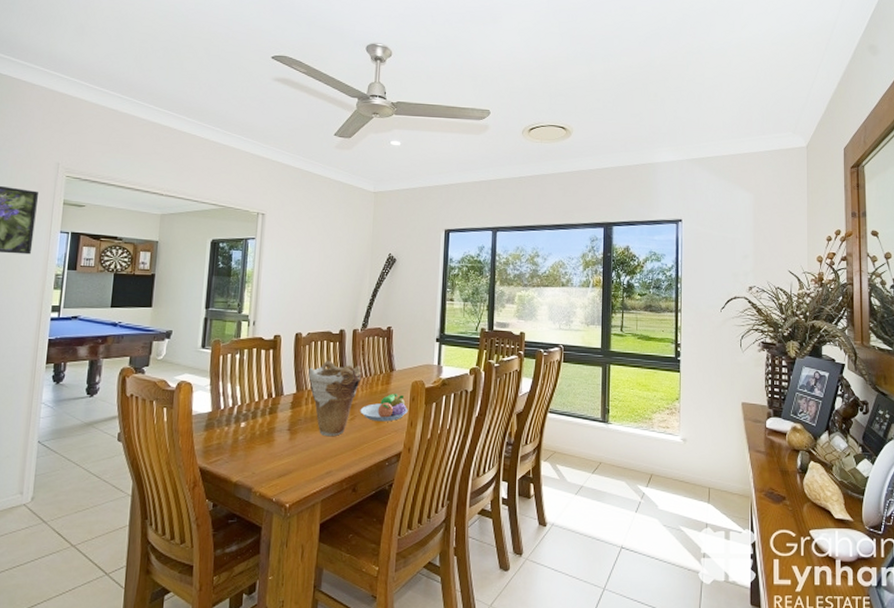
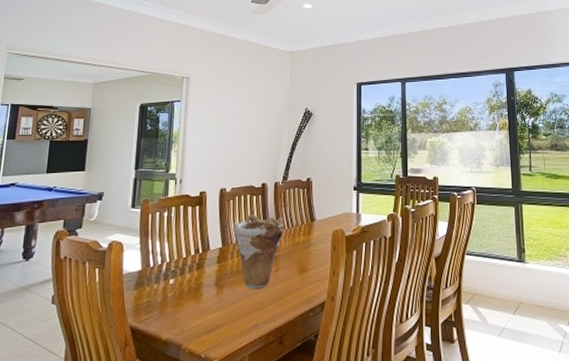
fruit bowl: present [360,394,408,422] -> none [283,243,330,272]

